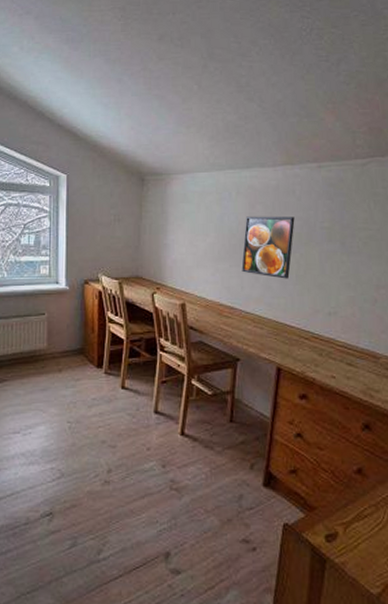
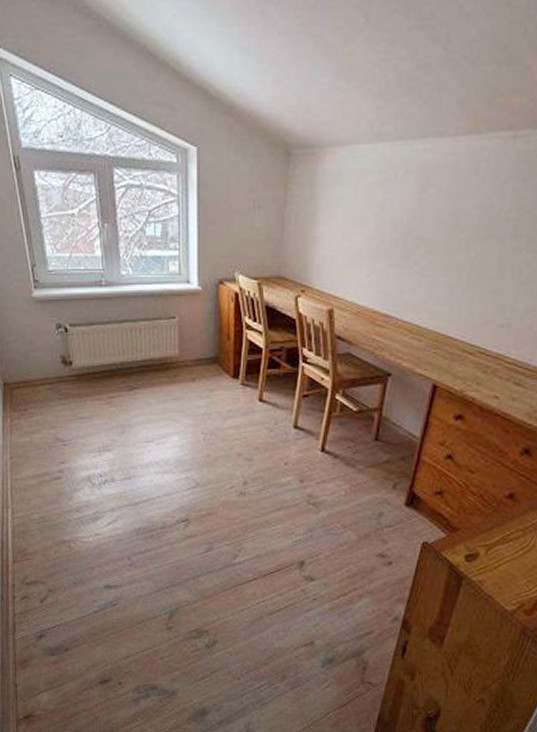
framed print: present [241,216,295,279] -> none [402,203,474,283]

